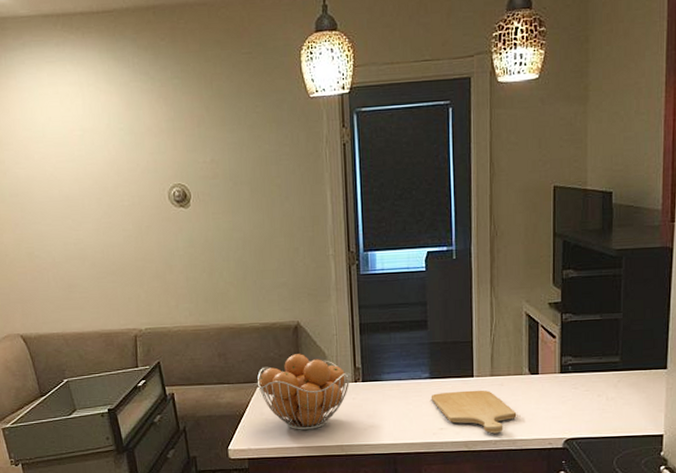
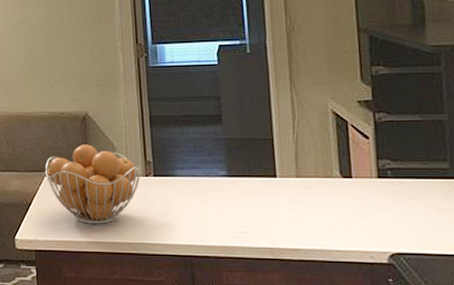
chopping board: present [430,390,517,434] -> none [229,191,330,242]

